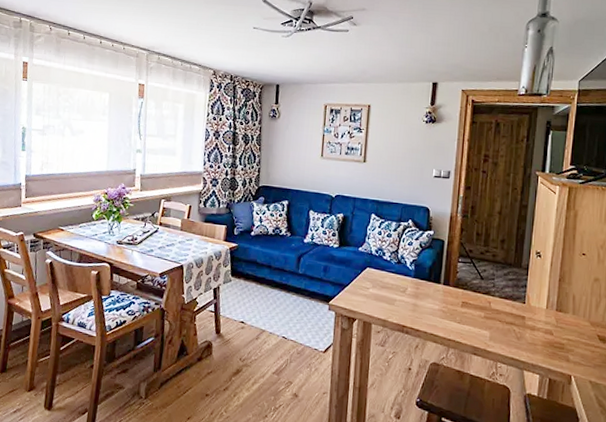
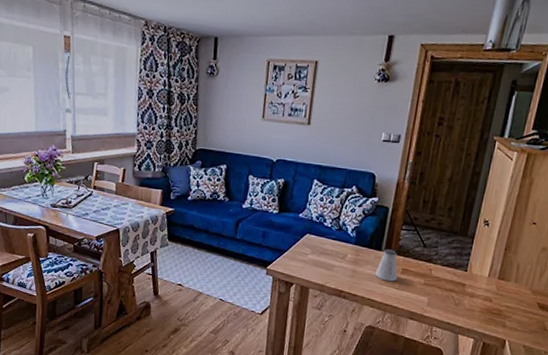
saltshaker: none [436,282,458,316] -> present [375,249,398,282]

